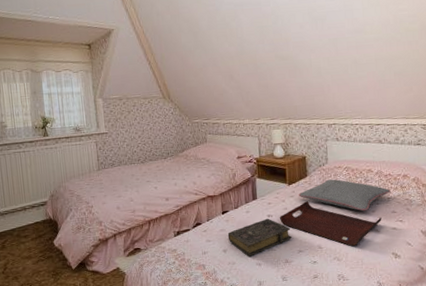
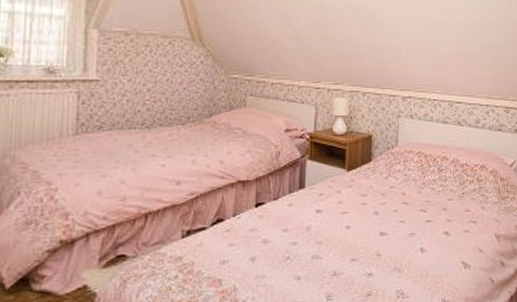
book: present [227,218,293,257] -> none [259,214,346,267]
serving tray: present [280,201,382,247] -> none [332,193,453,254]
pillow: present [298,179,391,212] -> none [358,166,466,209]

